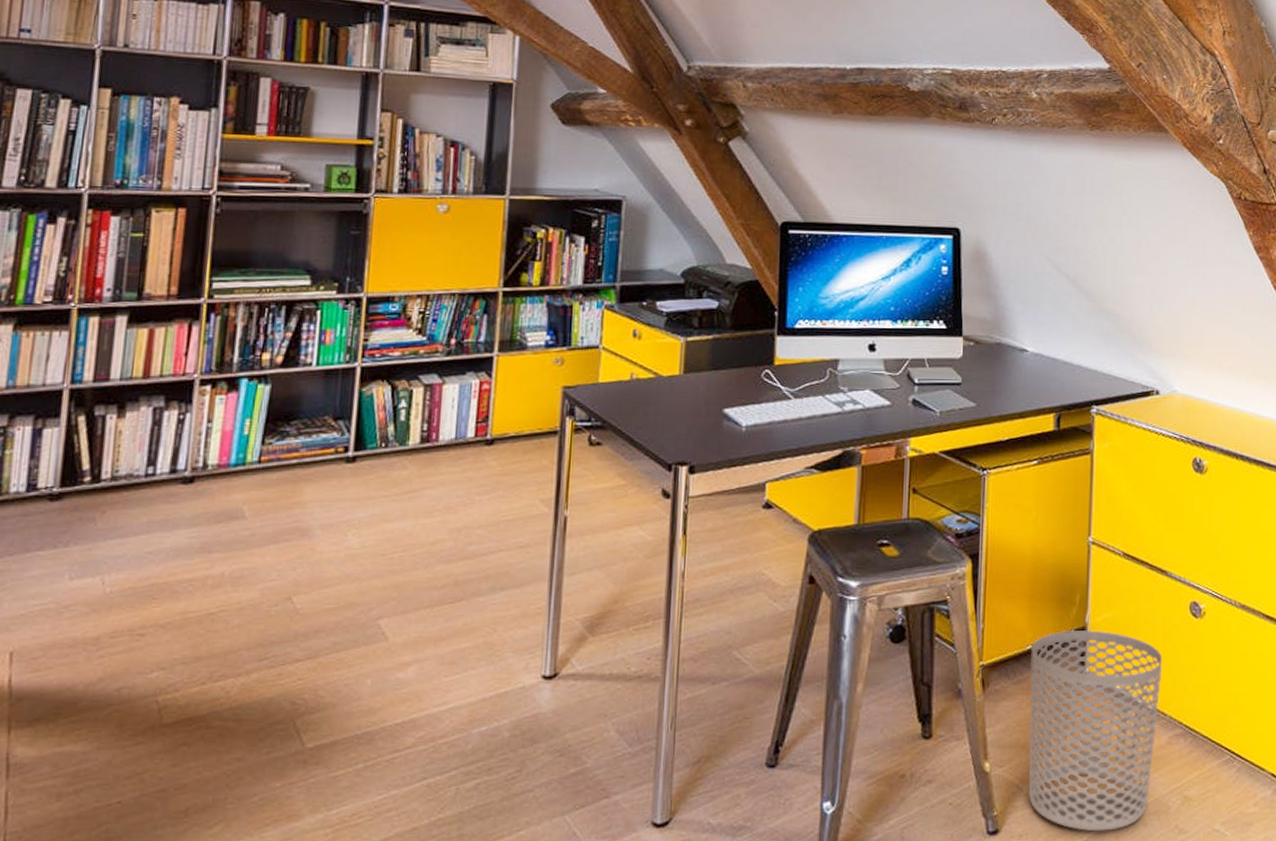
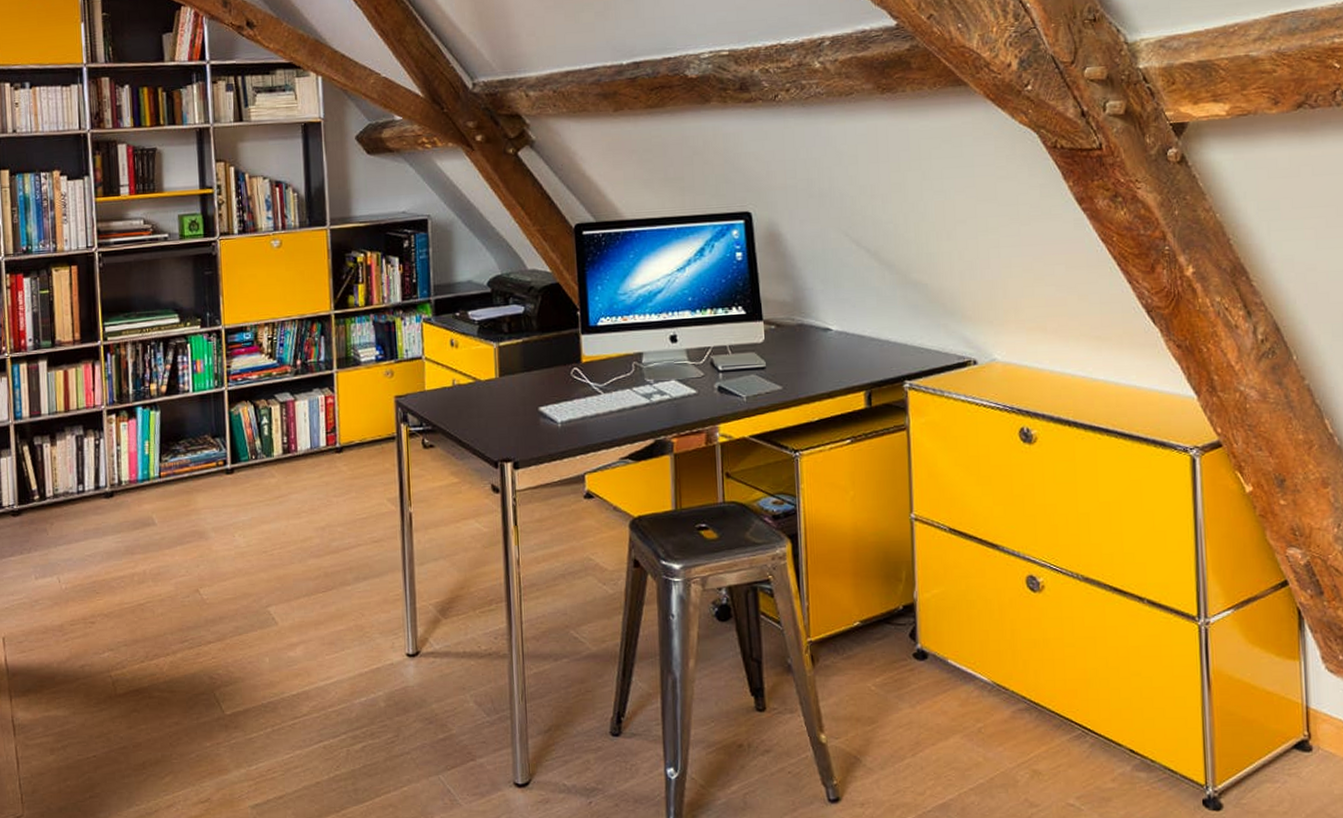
waste bin: present [1029,629,1163,832] -> none [859,606,1001,803]

